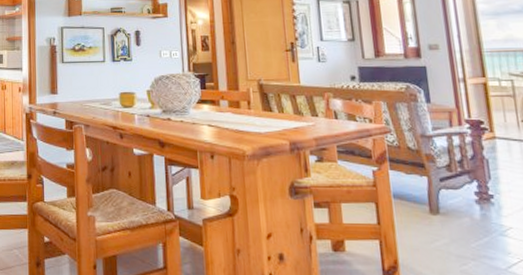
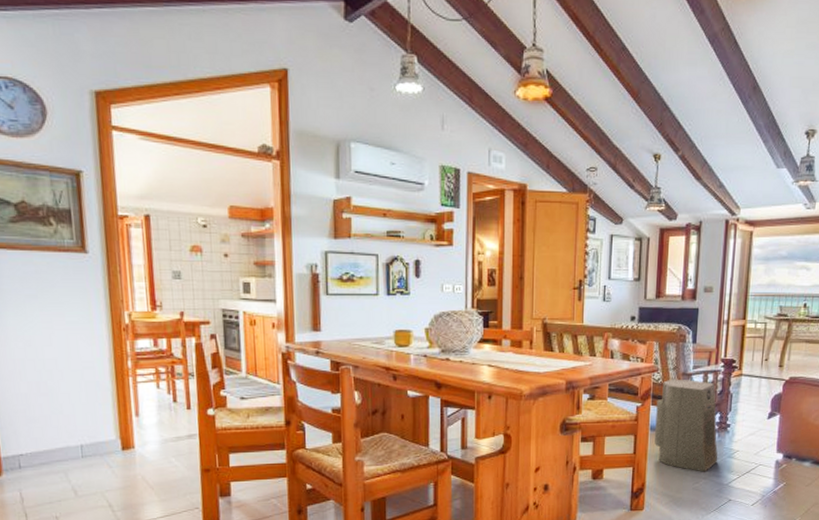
air purifier: none [395,142,487,252] -> present [655,380,718,472]

